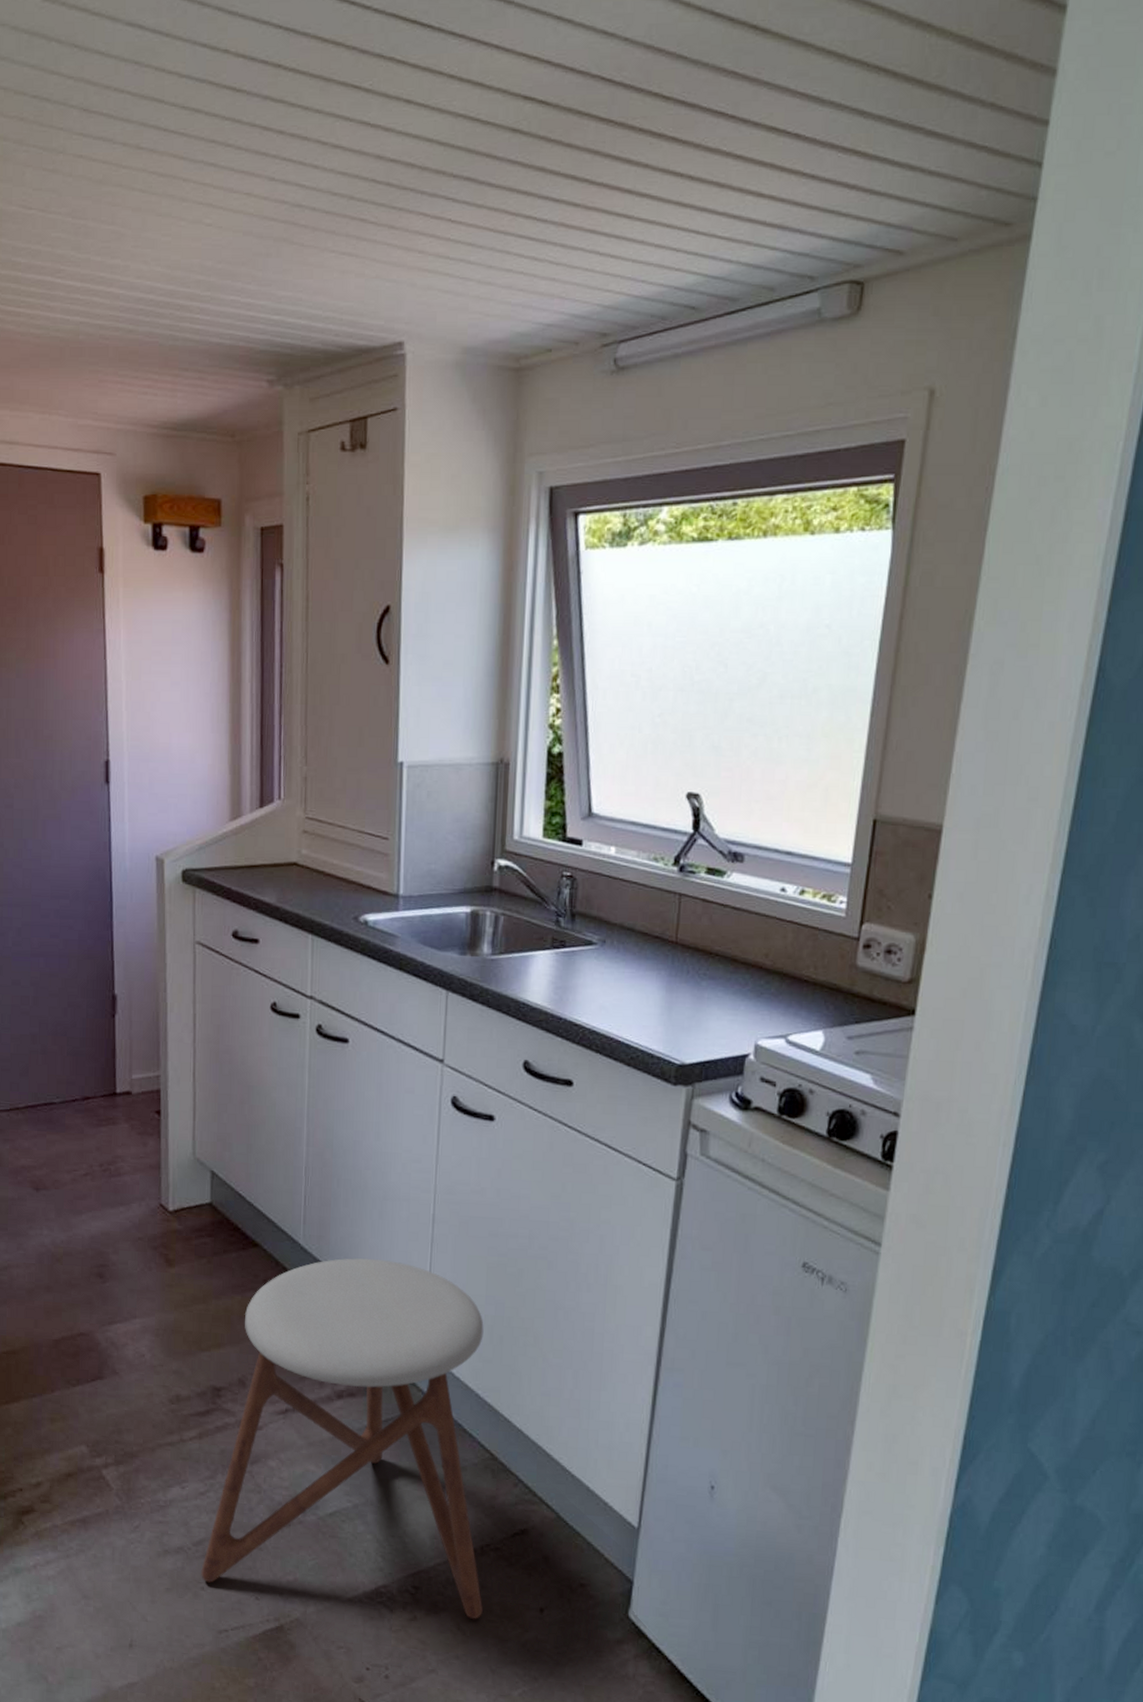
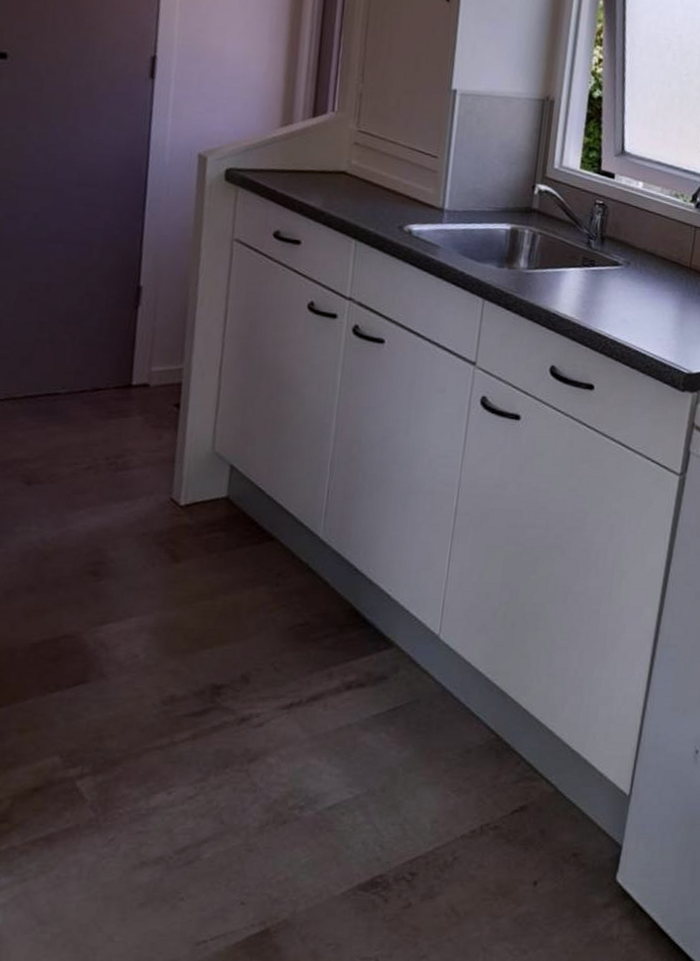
stool: present [201,1258,484,1620] -> none [181,550,498,900]

